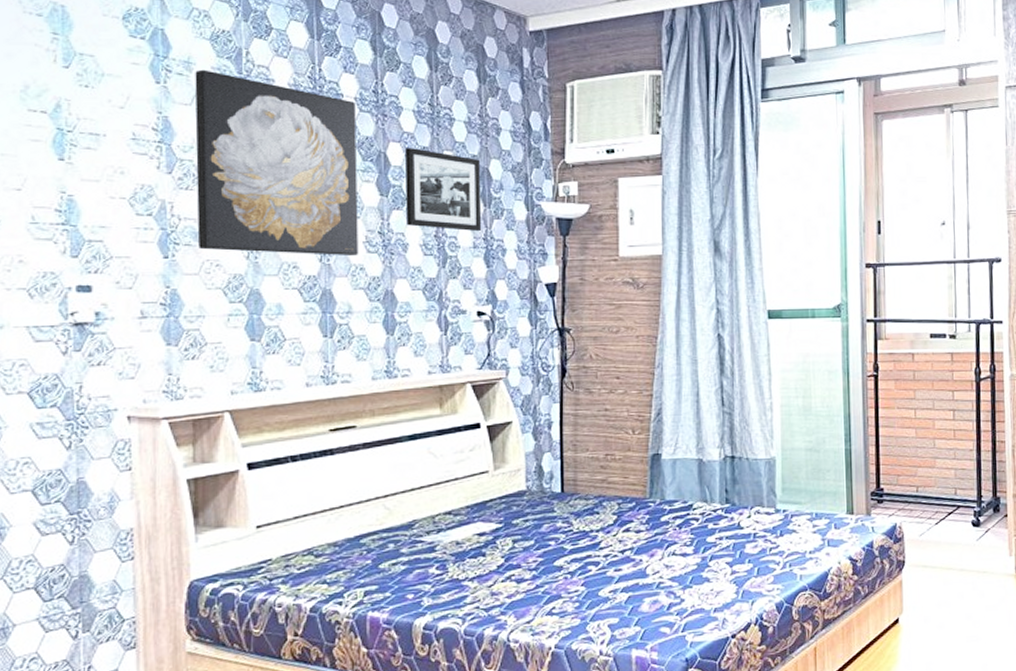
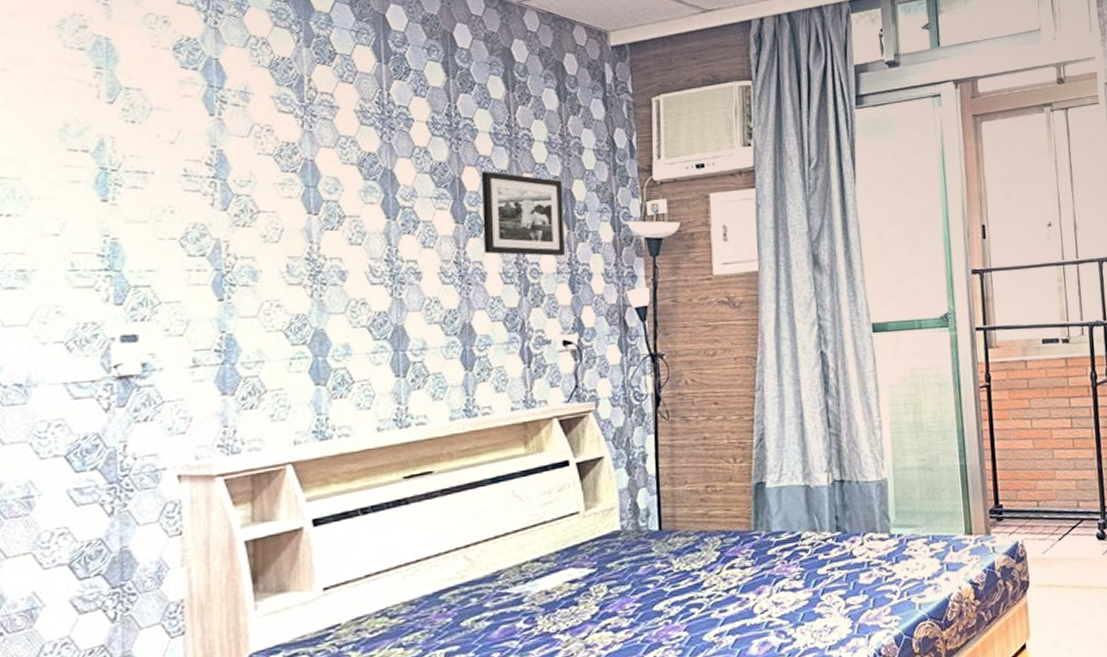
wall art: present [195,69,358,257] -> none [252,99,432,290]

